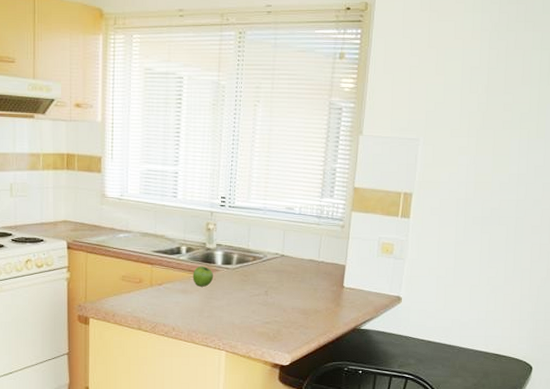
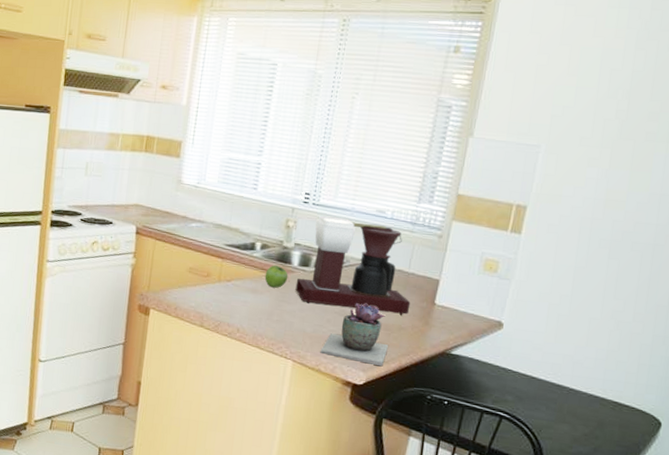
coffee maker: none [221,216,323,300] -> present [295,215,411,315]
succulent plant: none [249,292,307,347] -> present [320,303,388,367]

